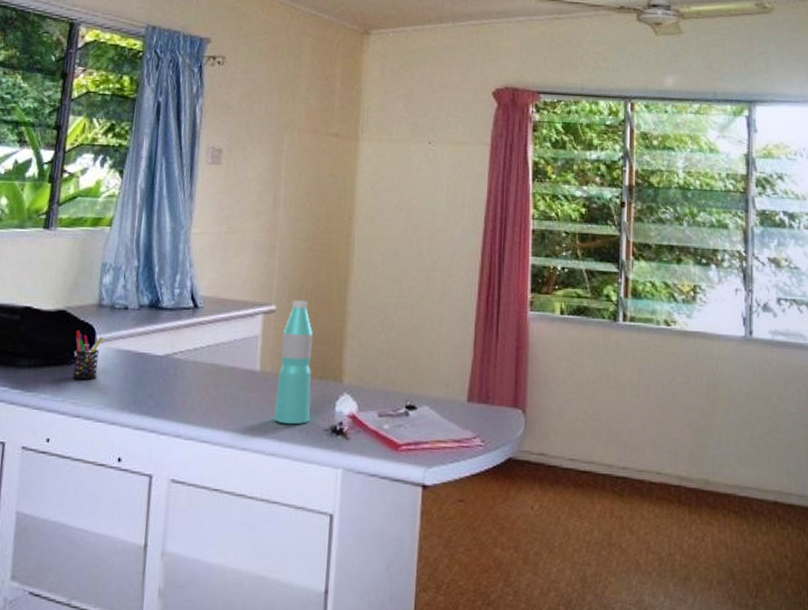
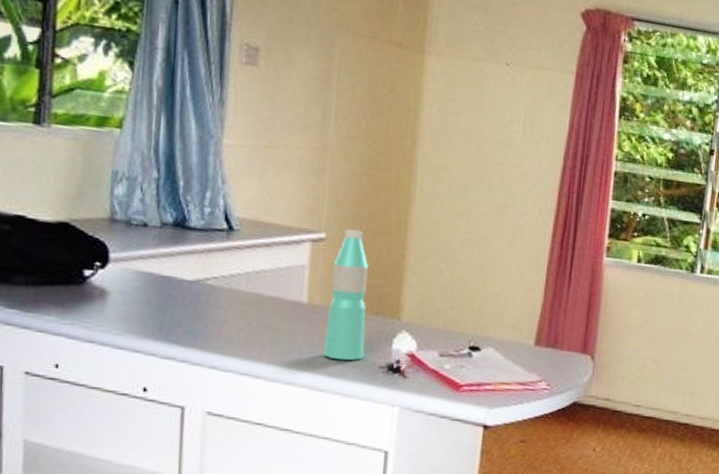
pen holder: present [73,331,104,380] -> none [82,247,119,303]

